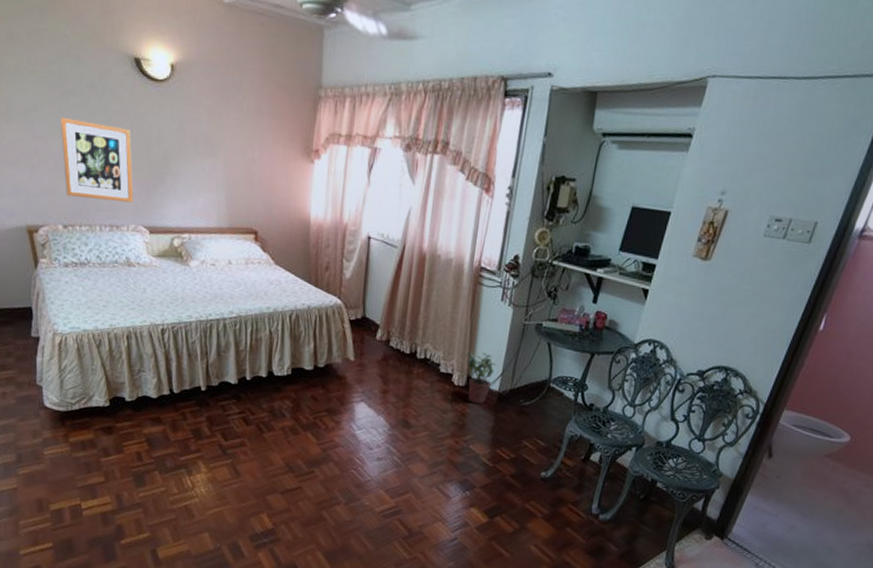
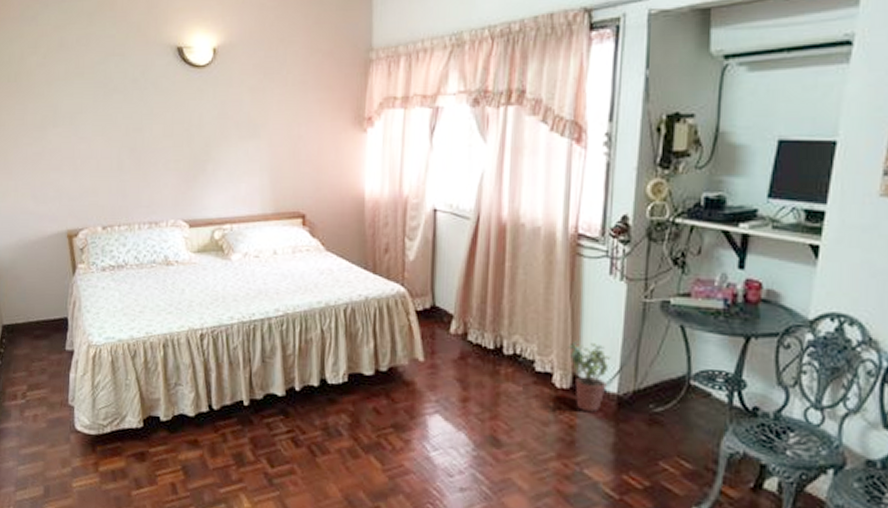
wall art: present [60,117,134,203] -> none [103,115,174,196]

